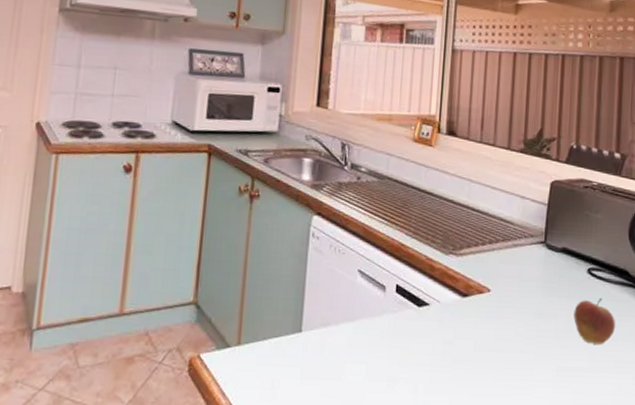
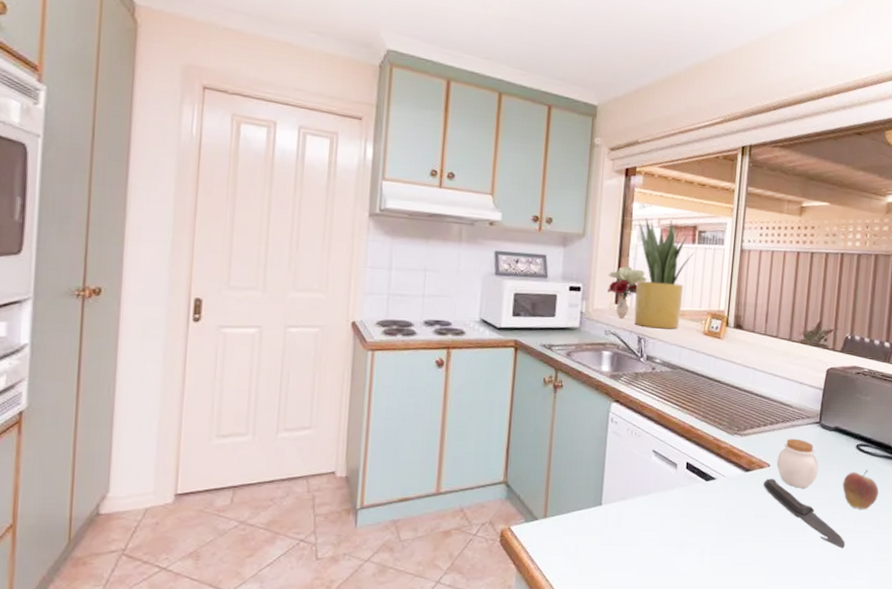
flower bouquet: none [309,66,352,123] -> present [607,266,648,319]
planter: none [337,15,403,135] -> present [634,218,695,330]
knife: none [483,305,579,390] -> present [763,478,845,548]
jar: none [497,259,546,318] -> present [776,438,819,488]

